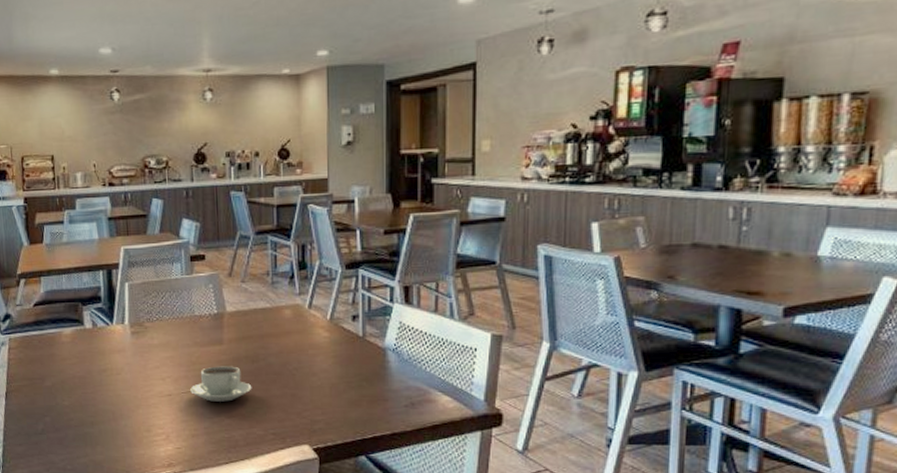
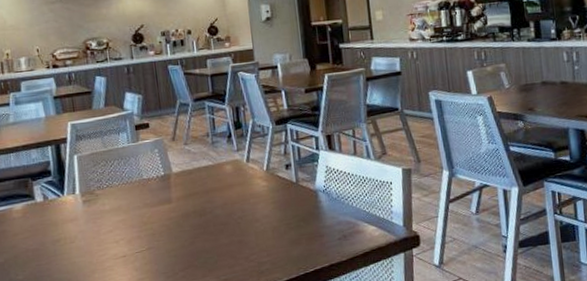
coffee cup: present [190,366,252,402] -> none [144,222,202,258]

